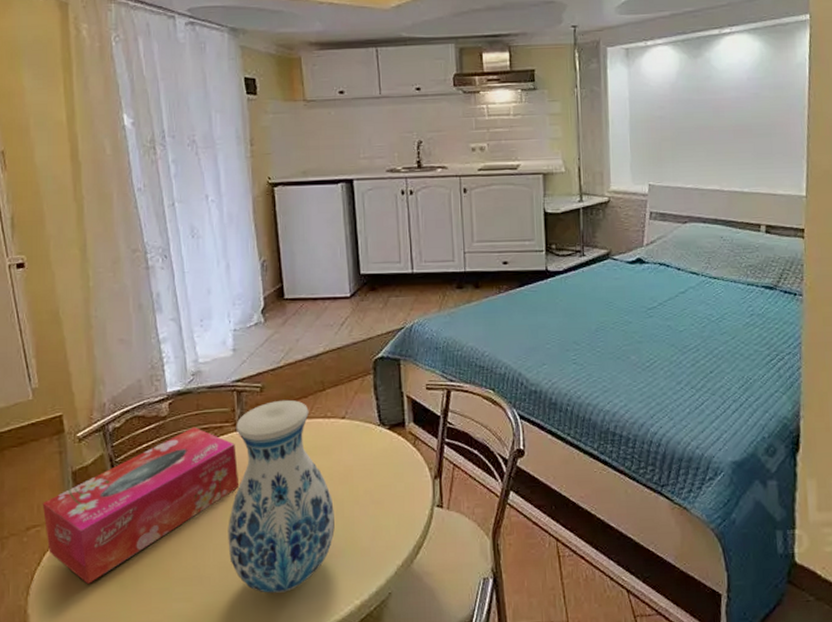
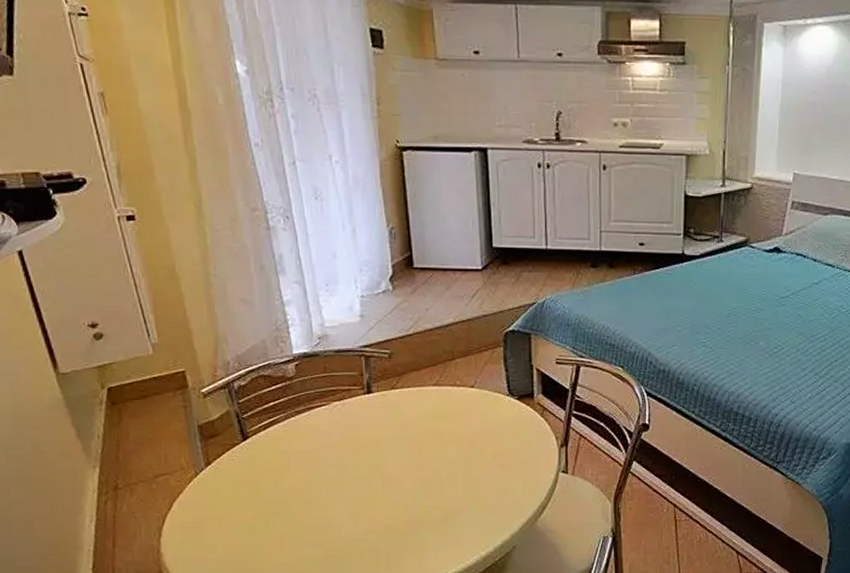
tissue box: present [42,427,240,585] -> none [169,388,368,529]
vase: present [228,399,335,593] -> none [357,367,462,543]

